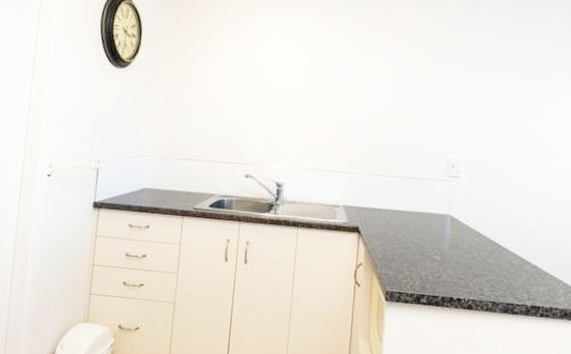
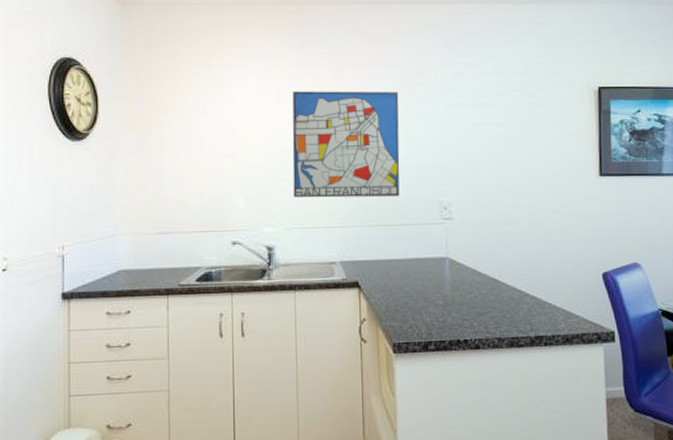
wall art: none [306,39,419,150] -> present [292,91,400,198]

